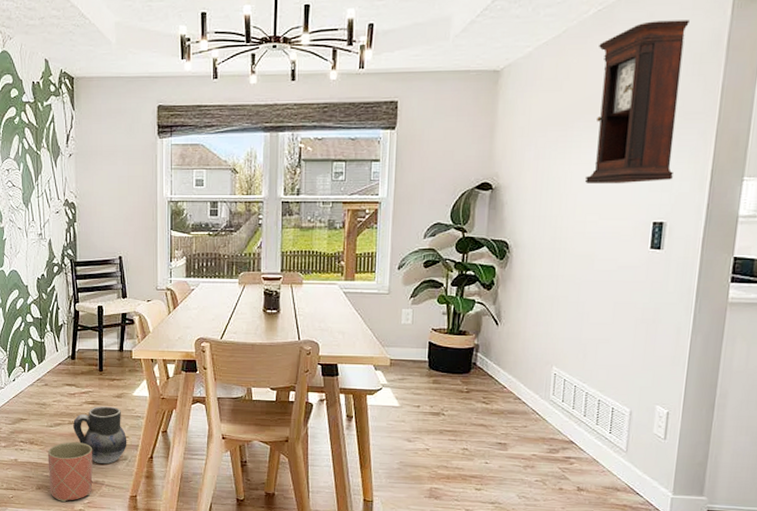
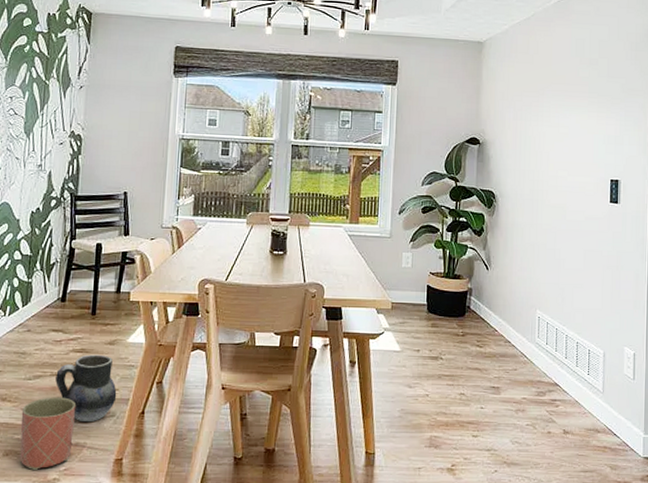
pendulum clock: present [584,20,690,185] -> none [554,14,626,146]

